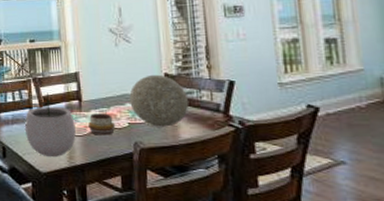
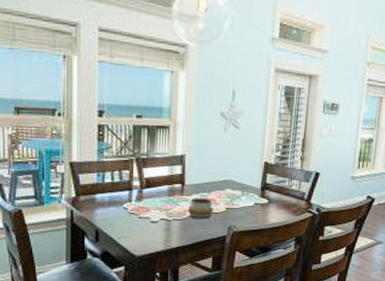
plant pot: present [25,92,76,158] -> none [123,174,175,241]
decorative sphere: present [129,74,189,127] -> none [230,162,281,212]

